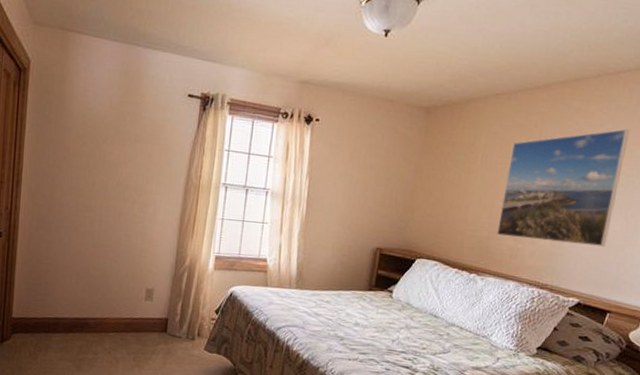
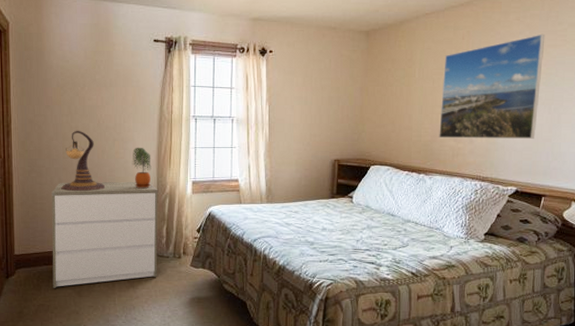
dresser: none [50,243,177,359] -> present [51,181,158,288]
candle holder: none [70,186,119,256] -> present [61,130,106,192]
potted plant: none [150,212,172,259] -> present [132,147,152,189]

